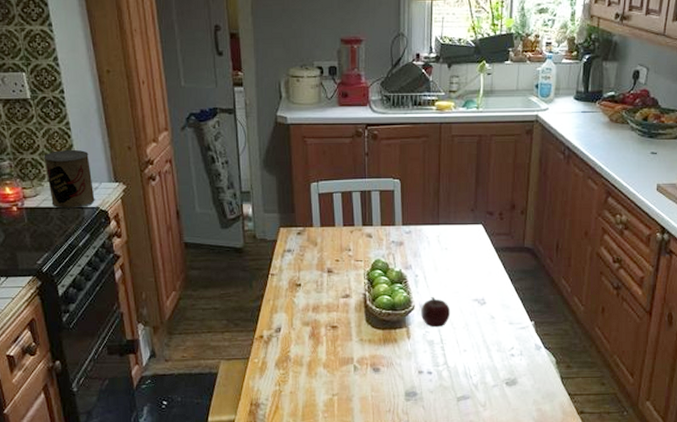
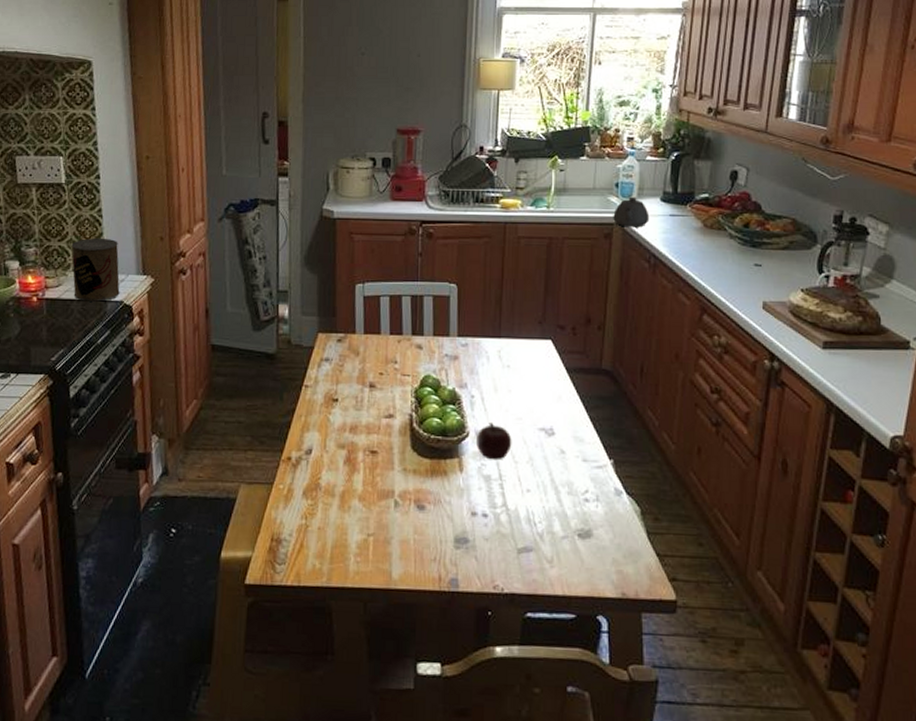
teapot: none [534,96,565,124] -> present [613,196,650,228]

